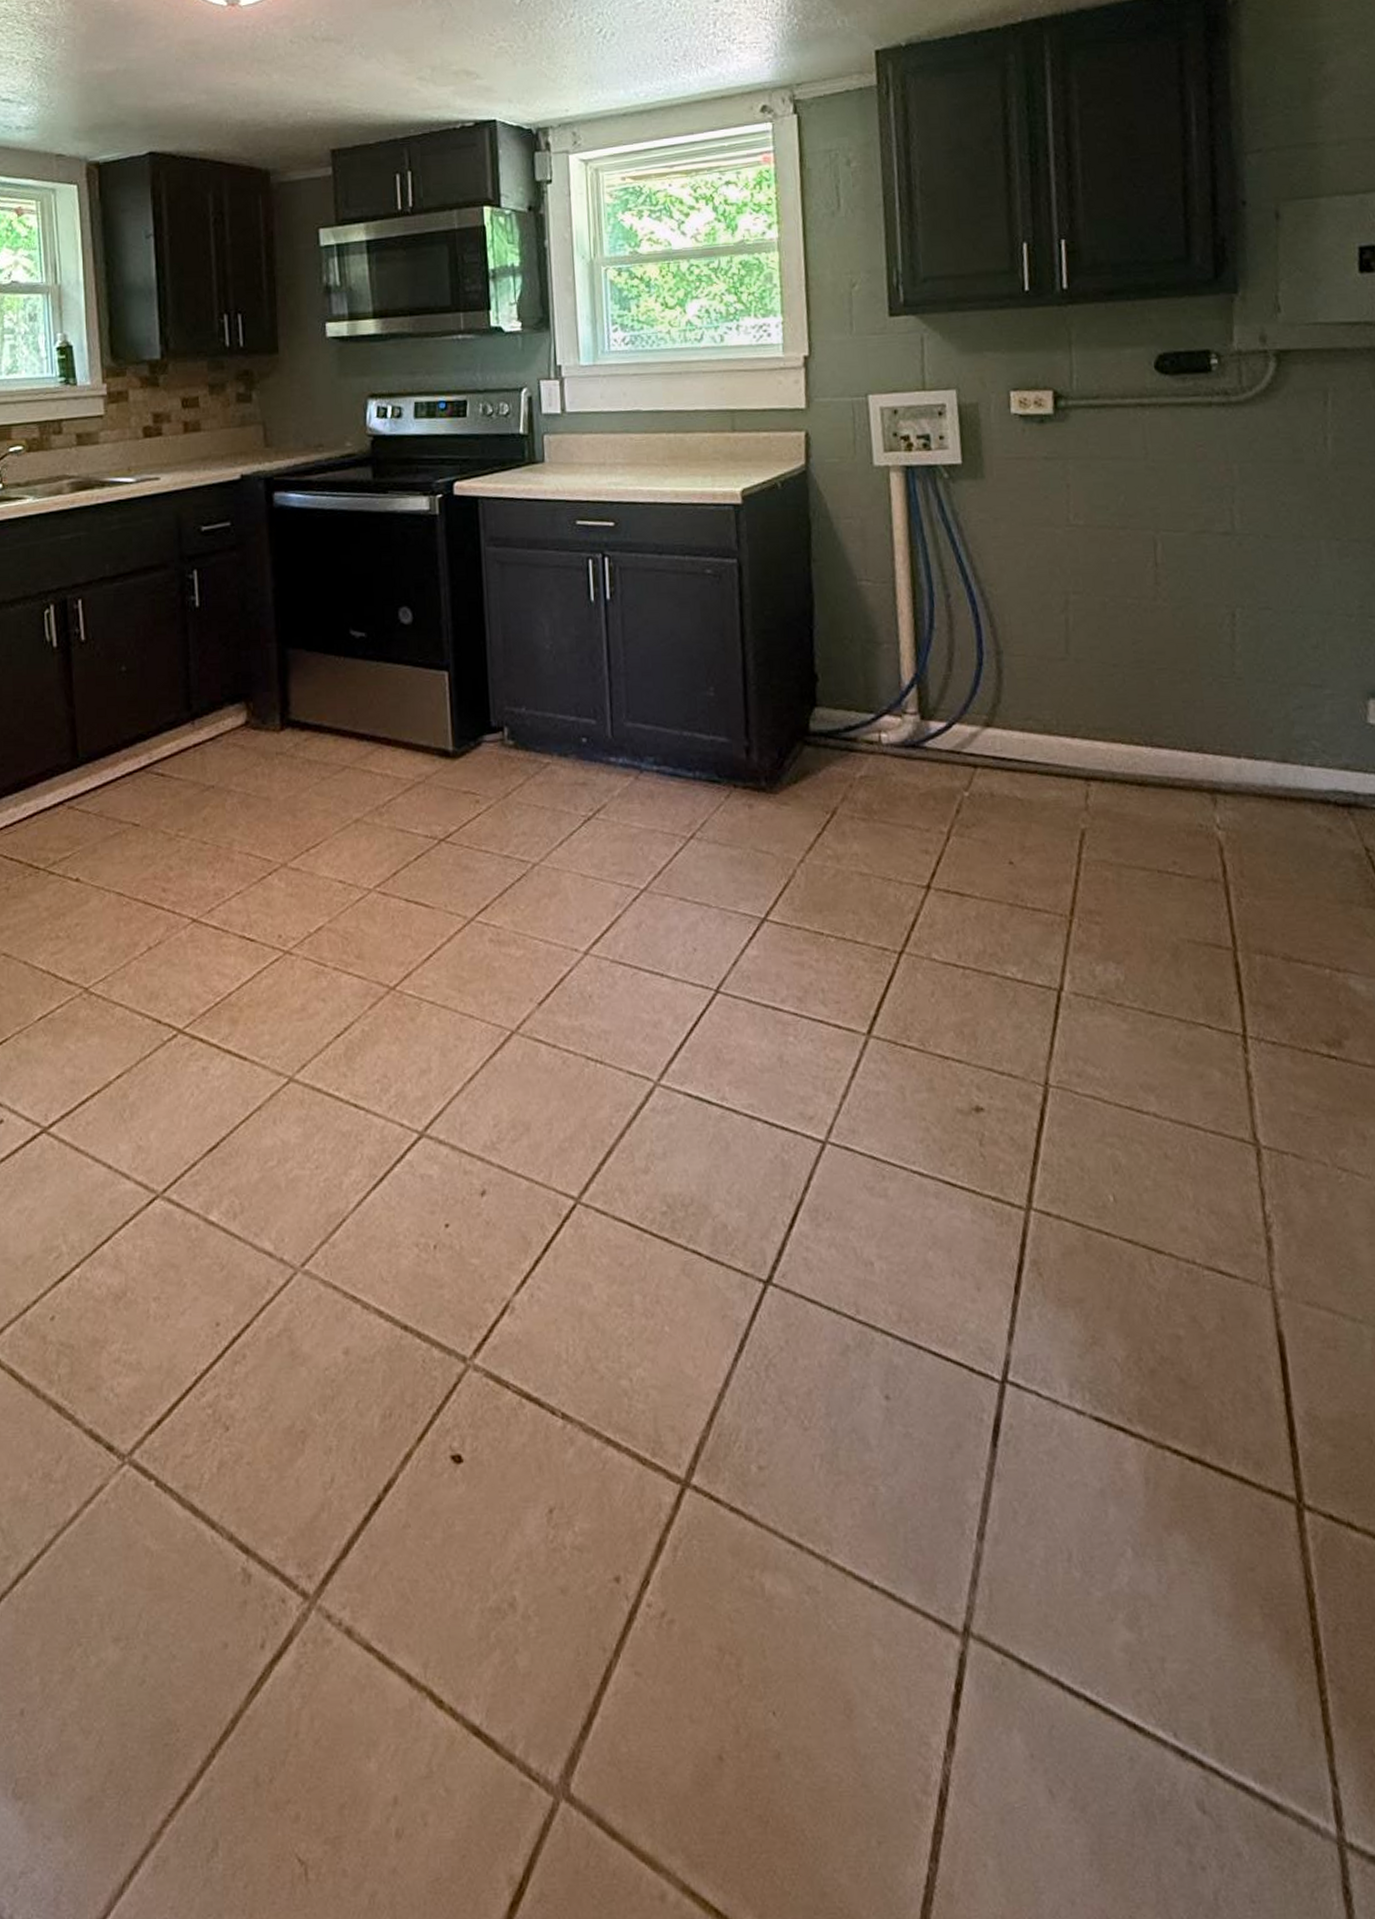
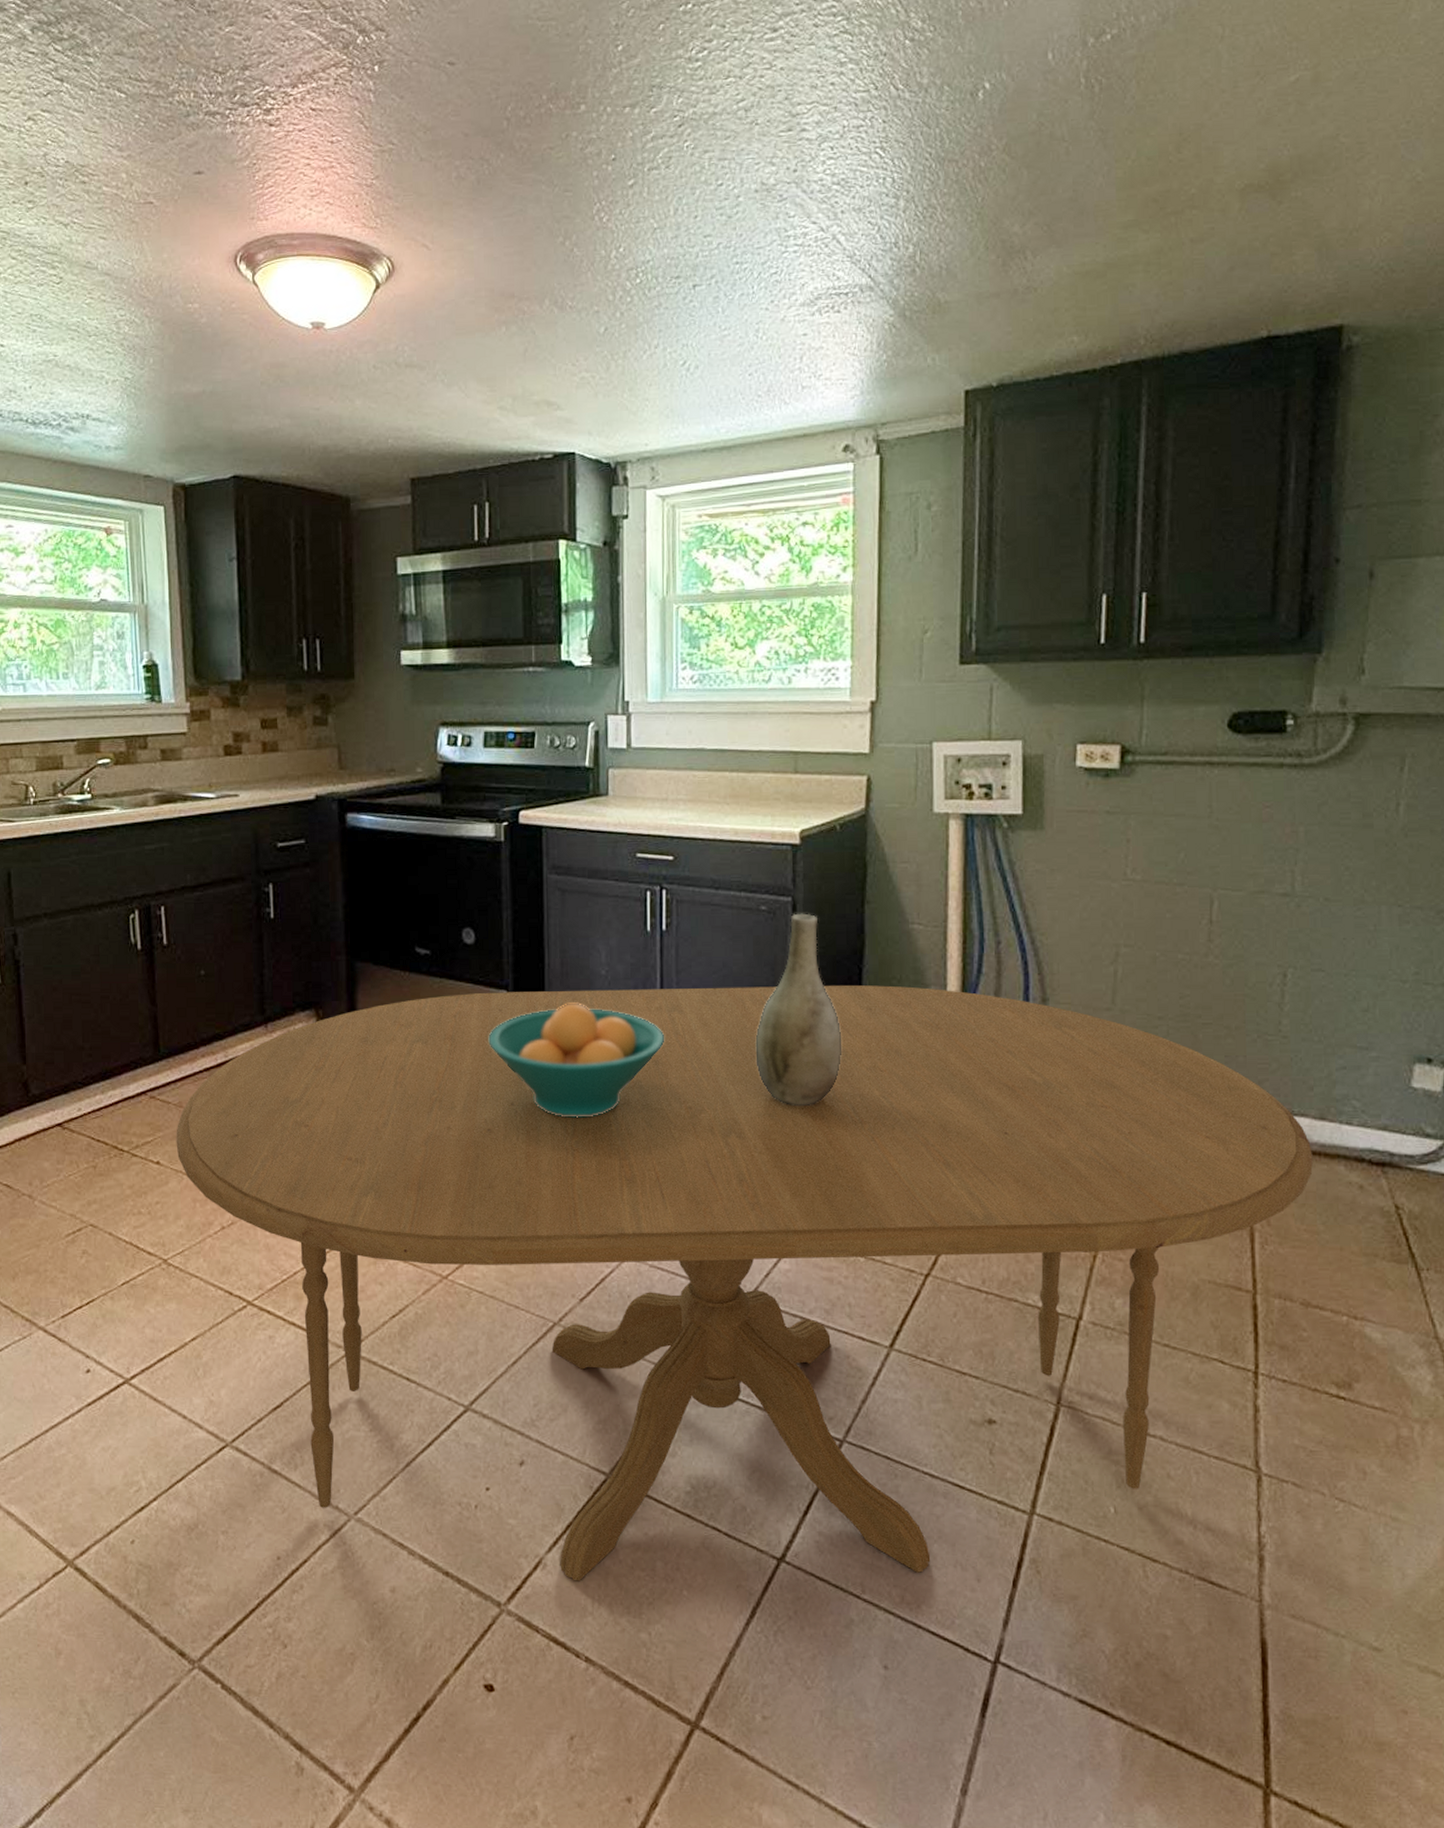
dining table: none [96,646,1281,1325] -> present [176,985,1313,1581]
fruit bowl: none [430,680,614,804] -> present [488,1002,664,1118]
vase: none [708,574,798,778] -> present [755,913,841,1106]

